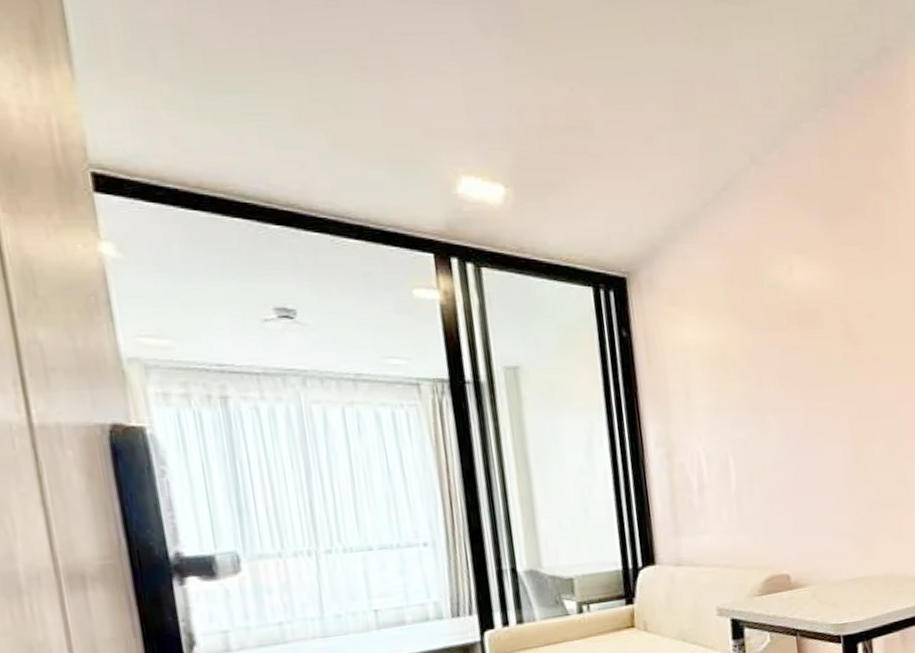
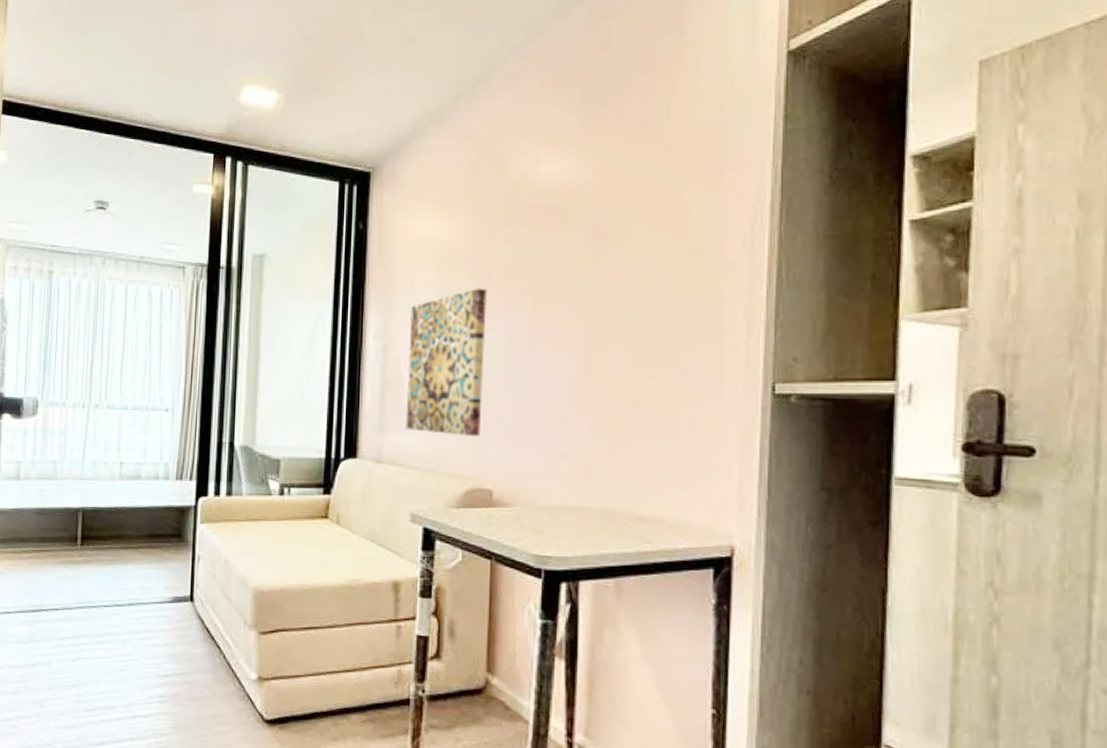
wall art: none [689,390,773,531] -> present [405,288,488,436]

